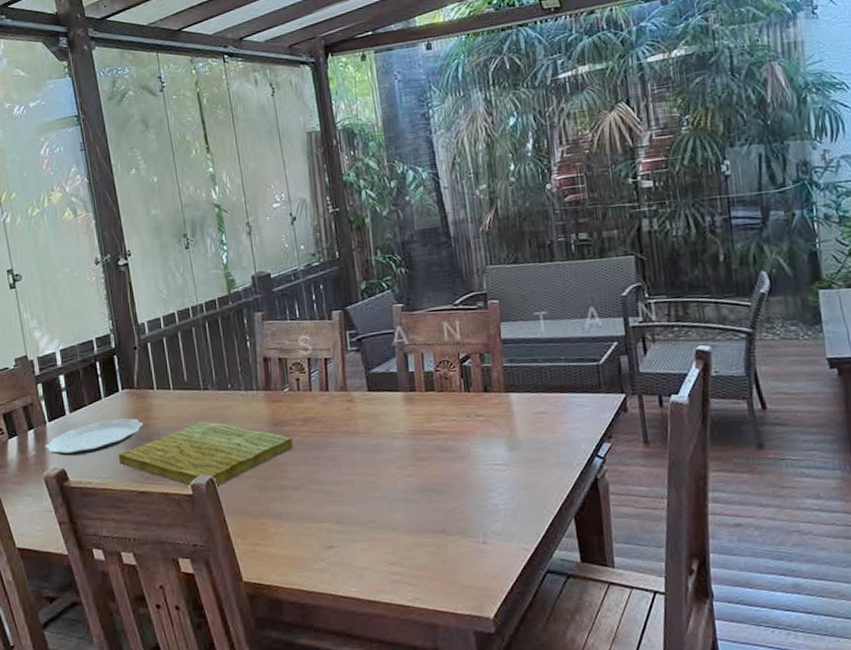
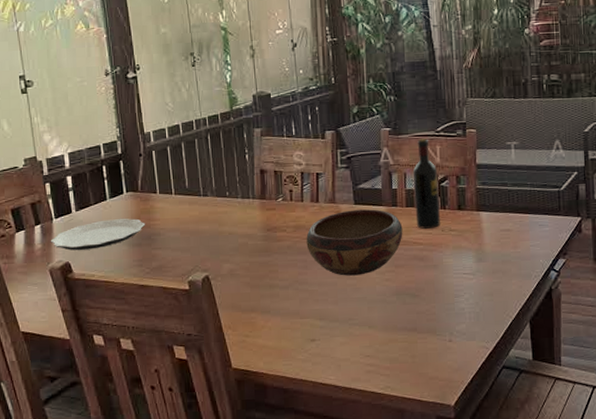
cutting board: present [118,421,293,488] -> none [120,224,284,284]
decorative bowl: none [317,395,424,473] -> present [306,209,403,276]
wine bottle: none [430,313,465,415] -> present [412,139,440,229]

